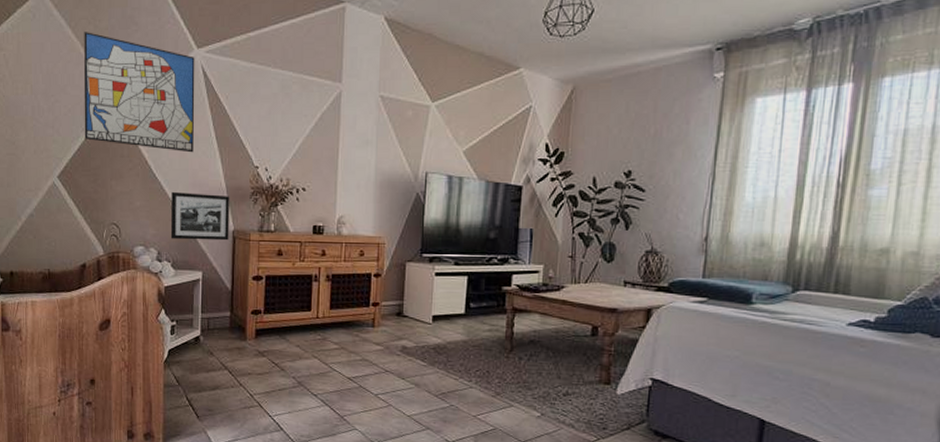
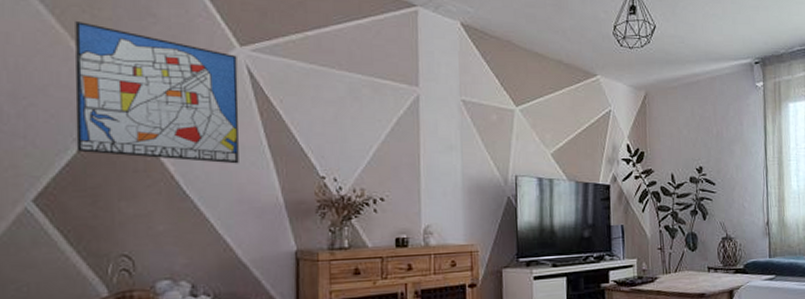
picture frame: present [170,191,230,241] -> none [209,210,291,268]

